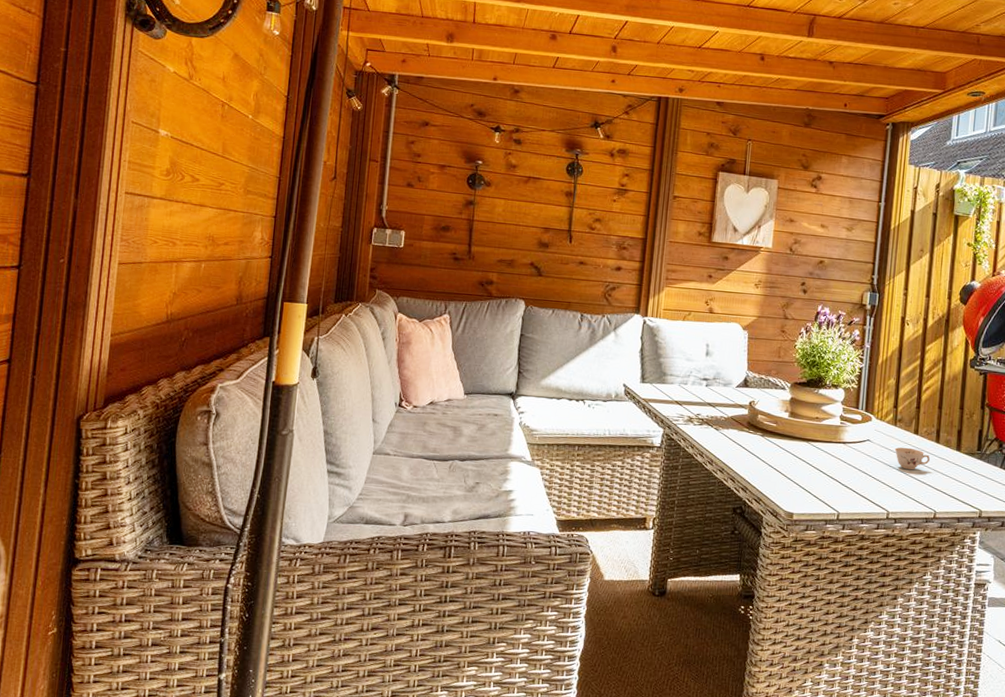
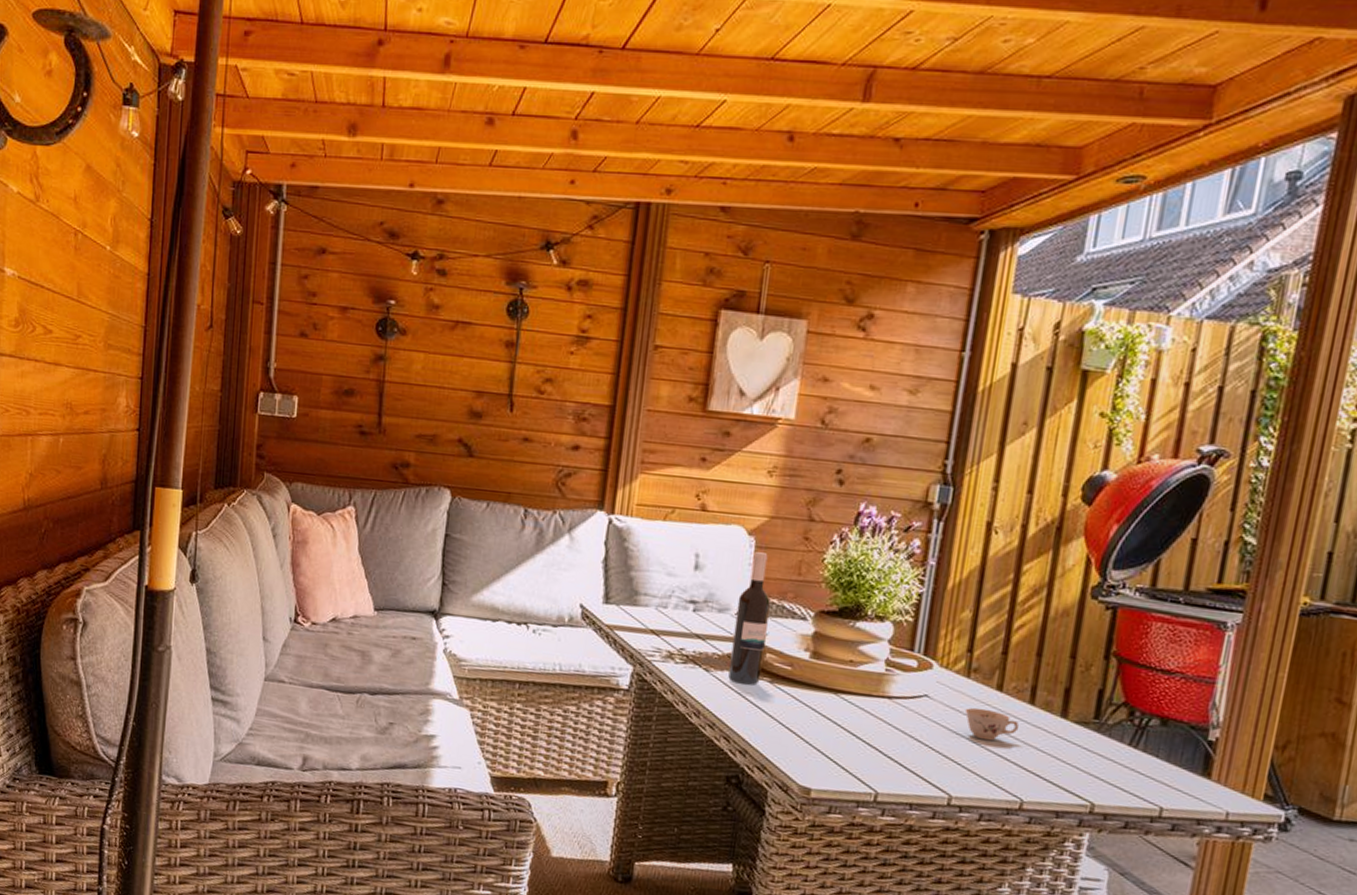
wine bottle: none [732,342,760,440] -> present [728,552,771,687]

